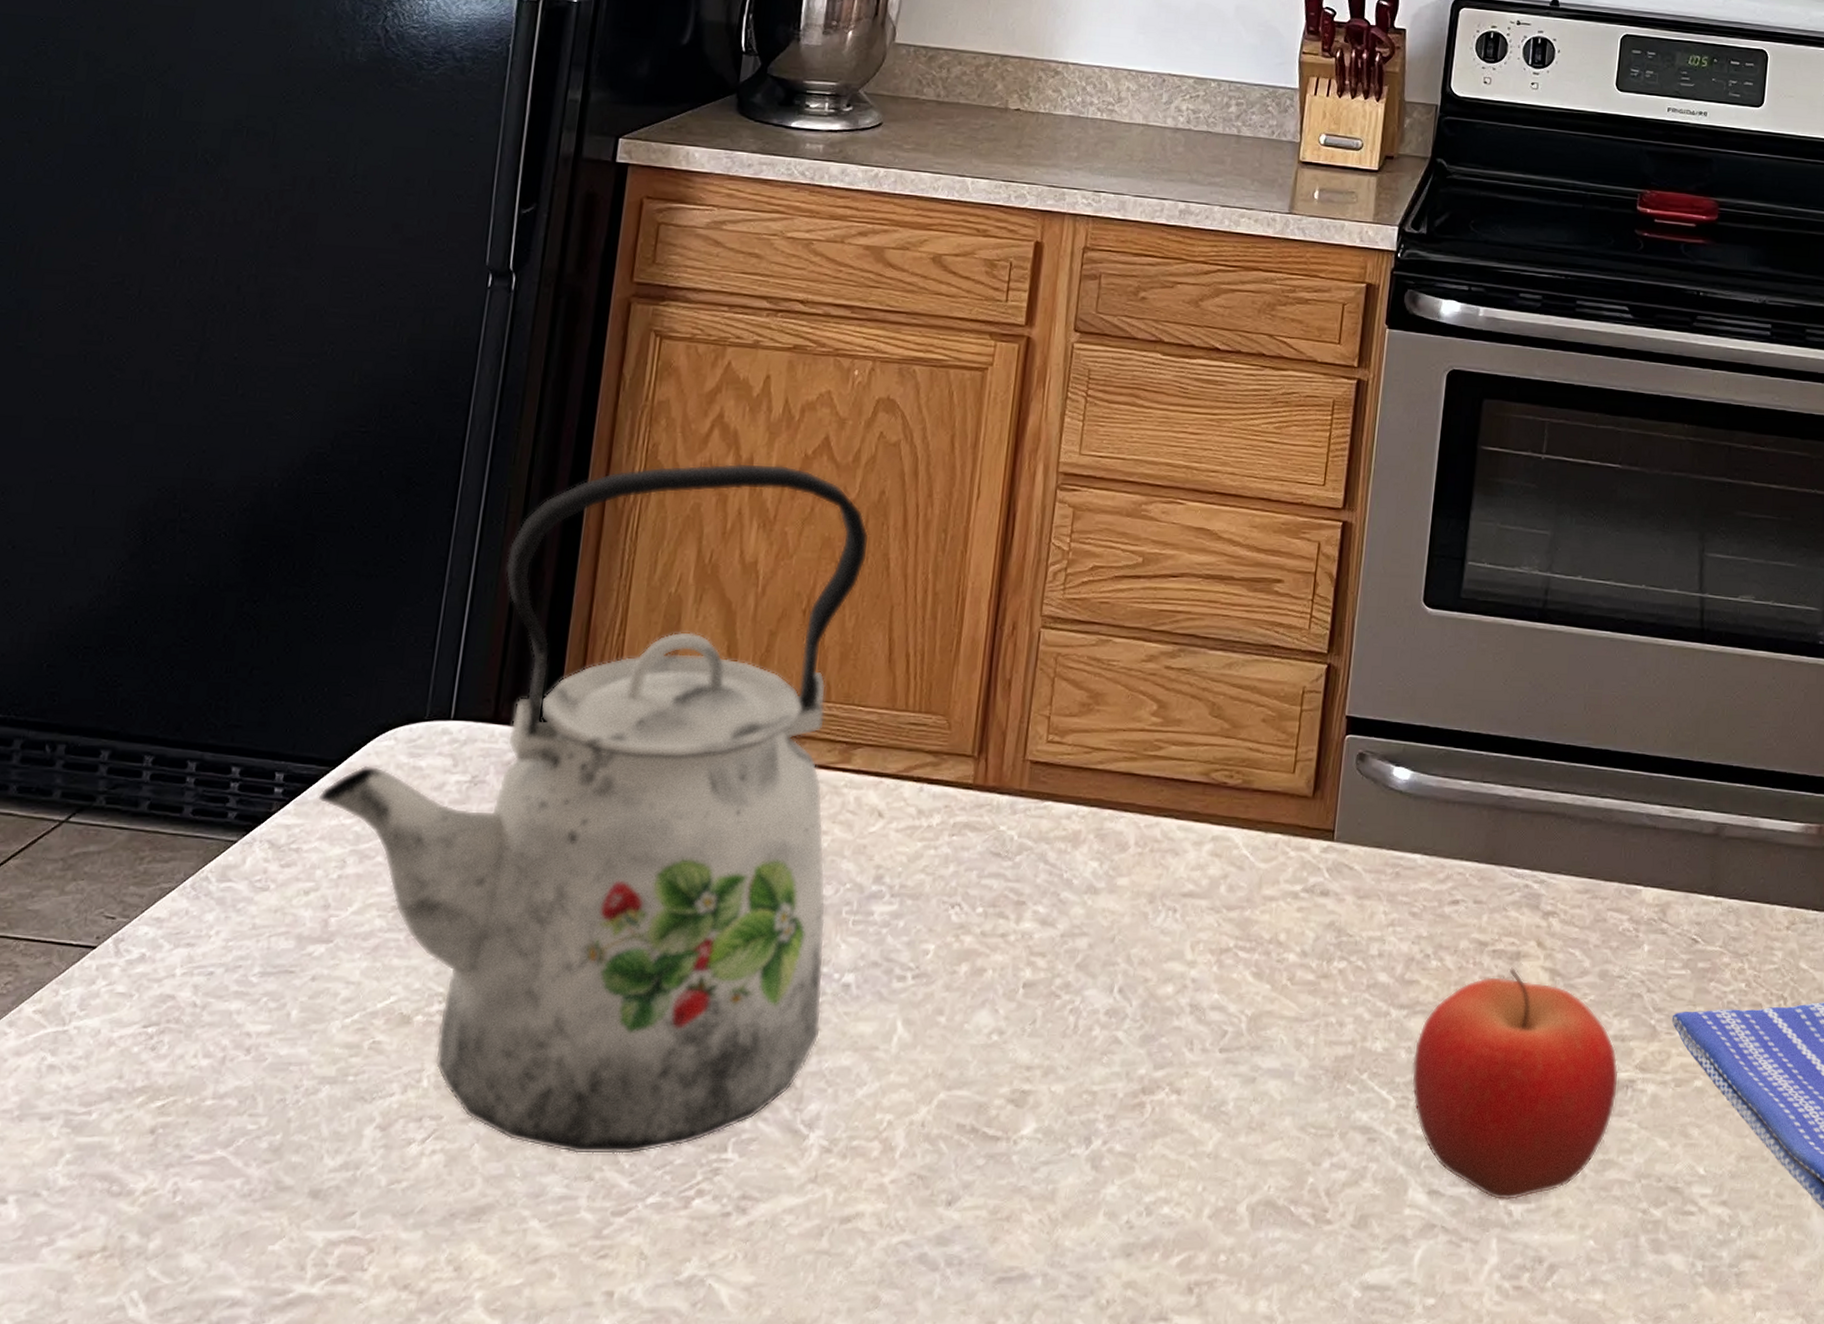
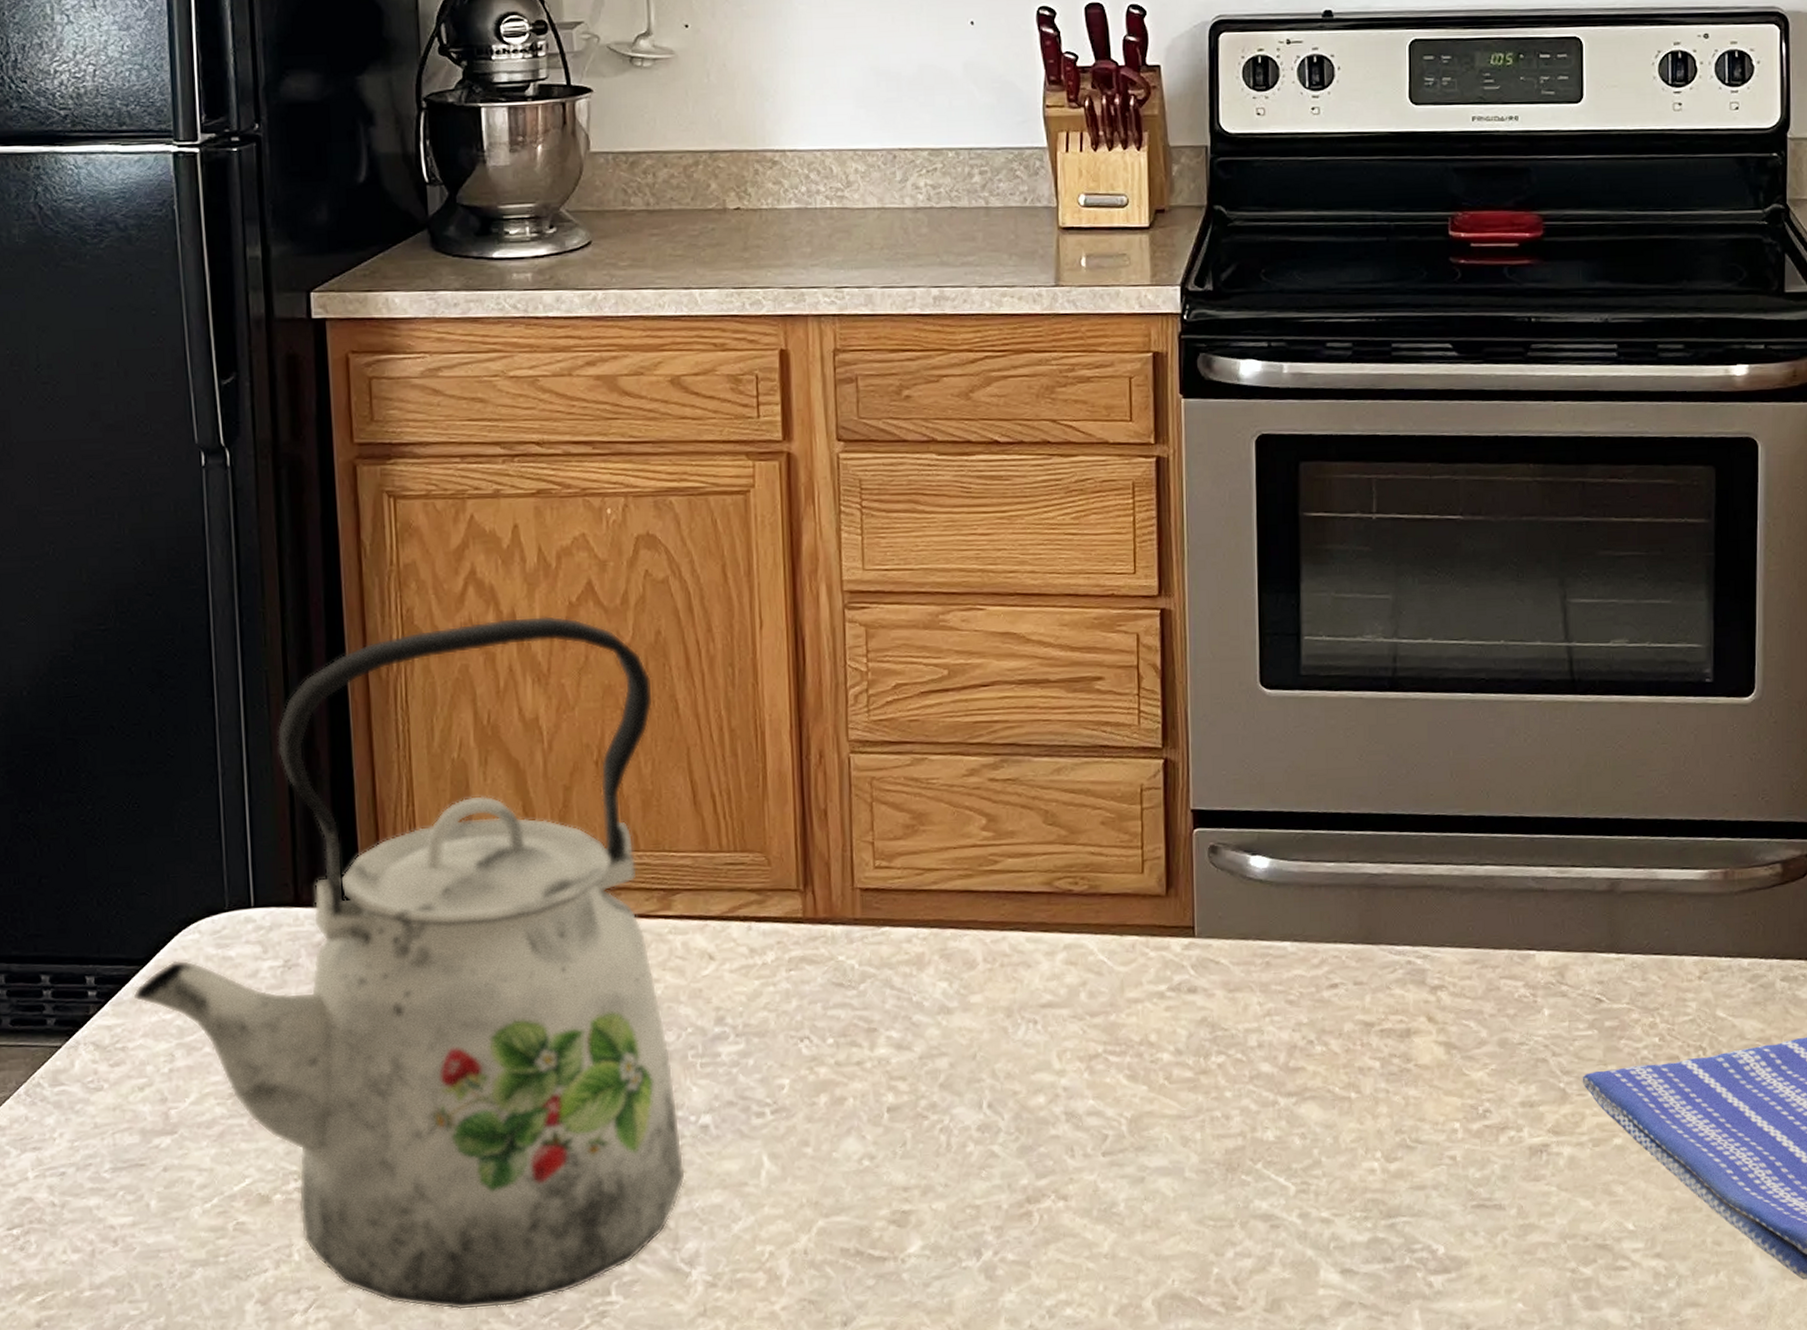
fruit: present [1411,967,1619,1201] -> none [1308,1045,1532,1273]

